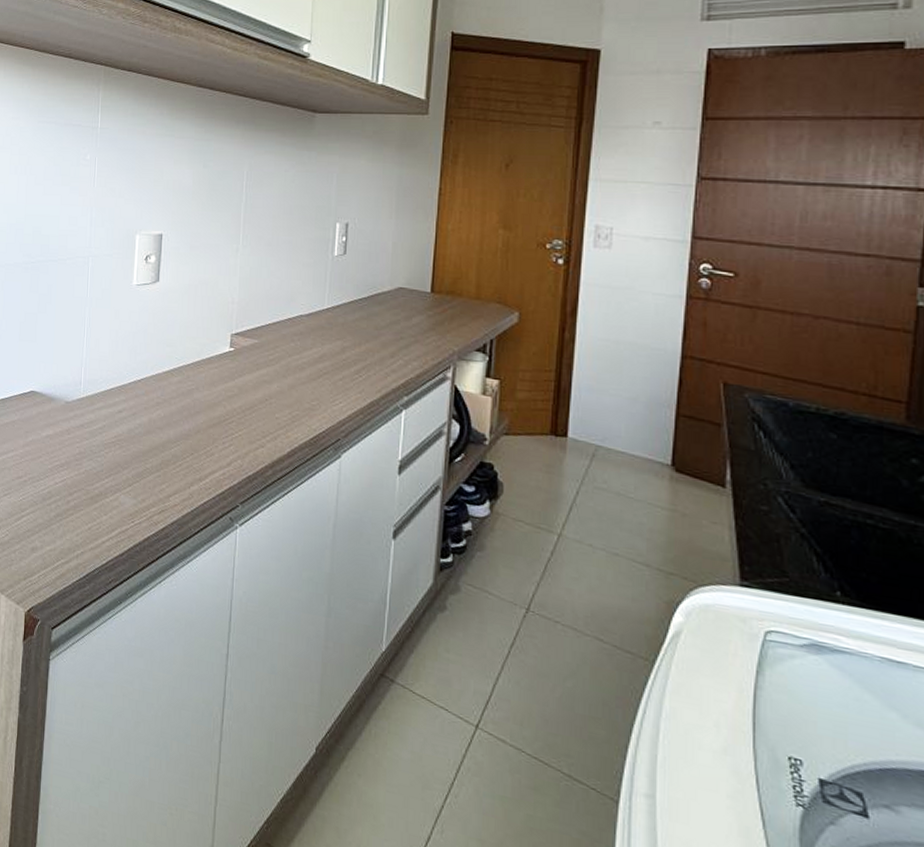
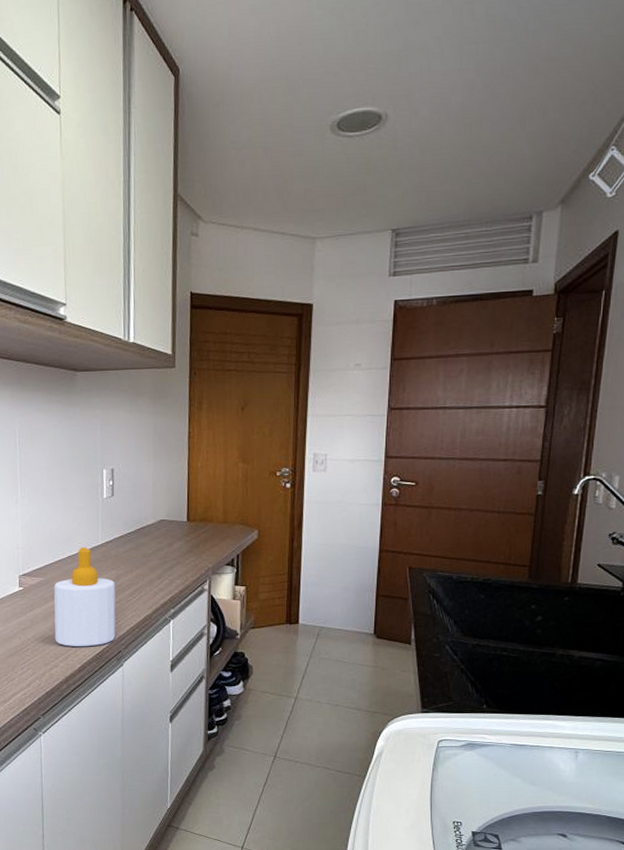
soap bottle: none [264,309,340,429] -> present [54,547,116,647]

